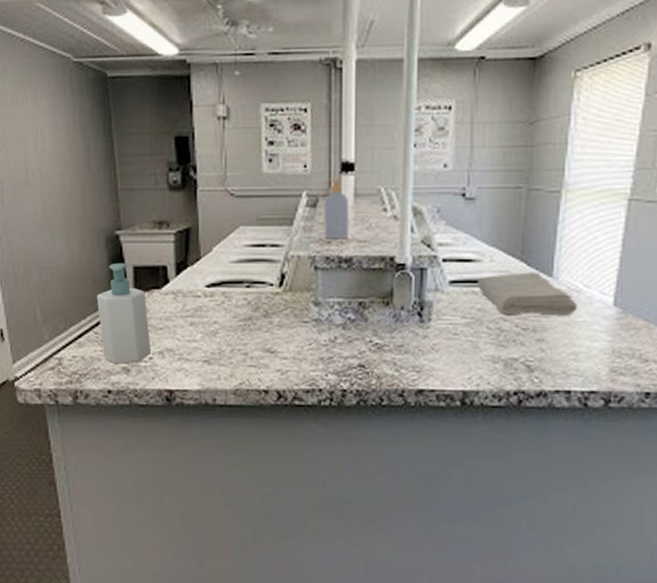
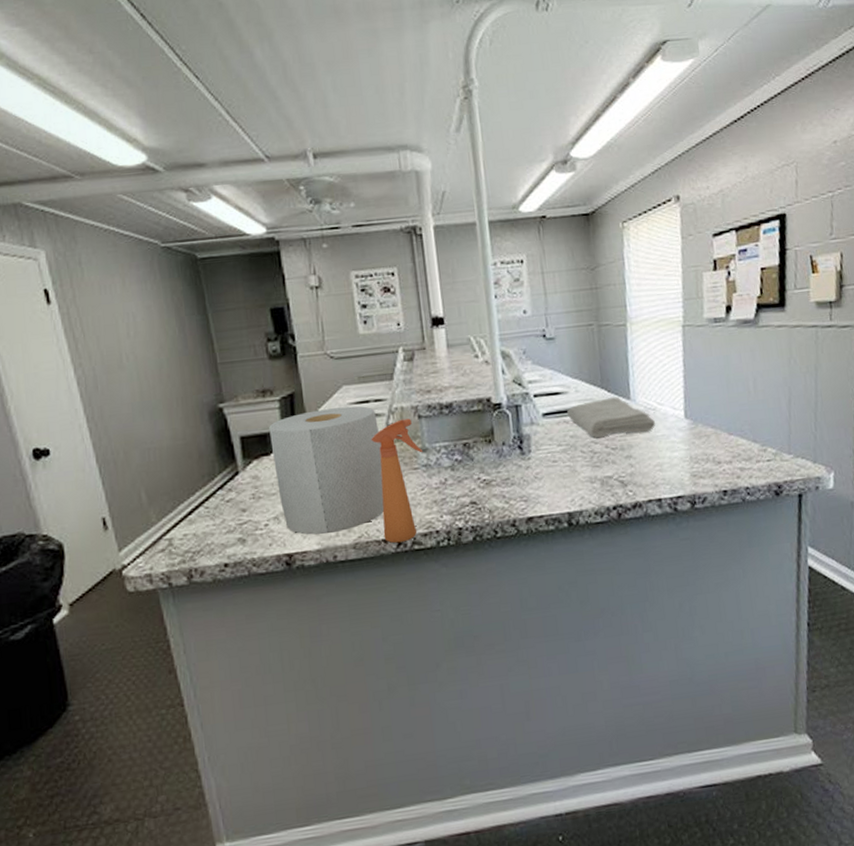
soap bottle: present [96,263,152,364] -> none [204,434,267,536]
paper towel roll: none [162,249,273,376] -> present [269,406,385,535]
spray bottle: none [263,268,315,396] -> present [371,418,423,544]
soap bottle: present [324,178,349,239] -> none [420,332,447,389]

